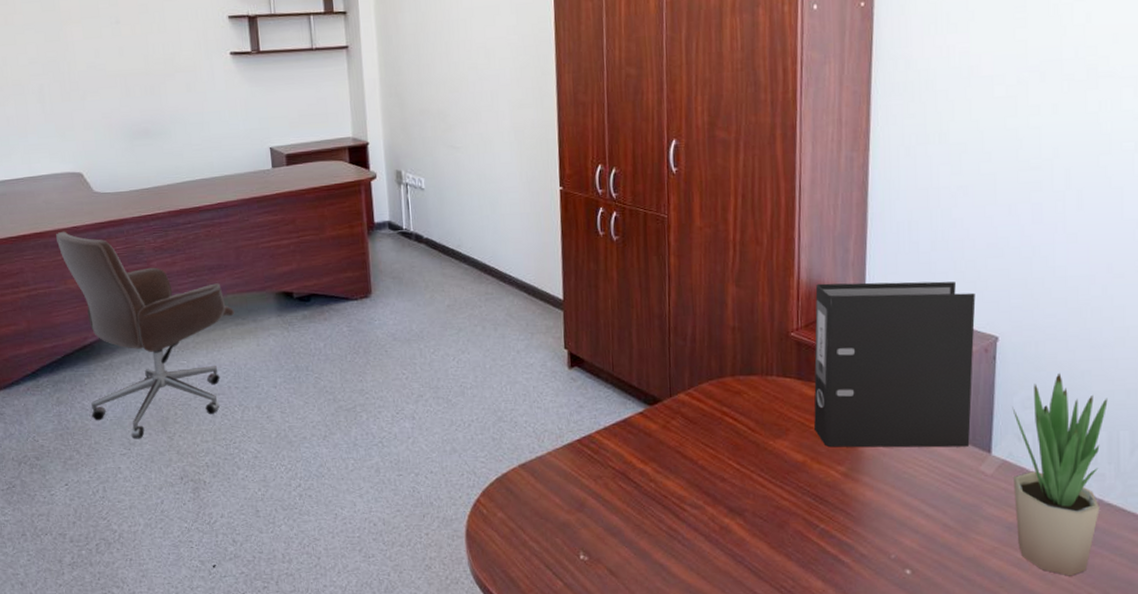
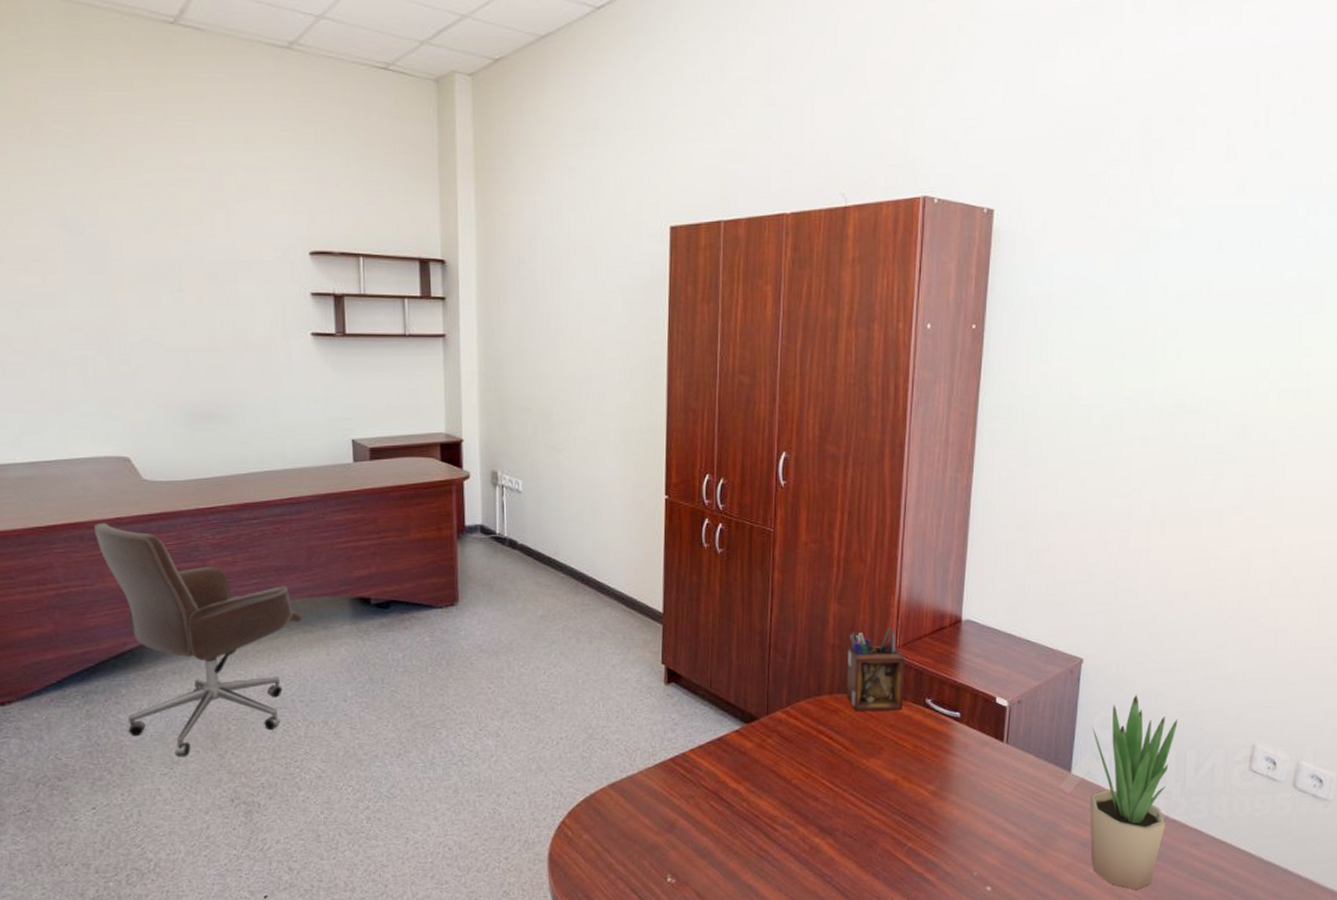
desk organizer: none [748,308,809,393] -> present [847,627,905,711]
binder: present [814,281,976,448] -> none [907,602,1064,767]

